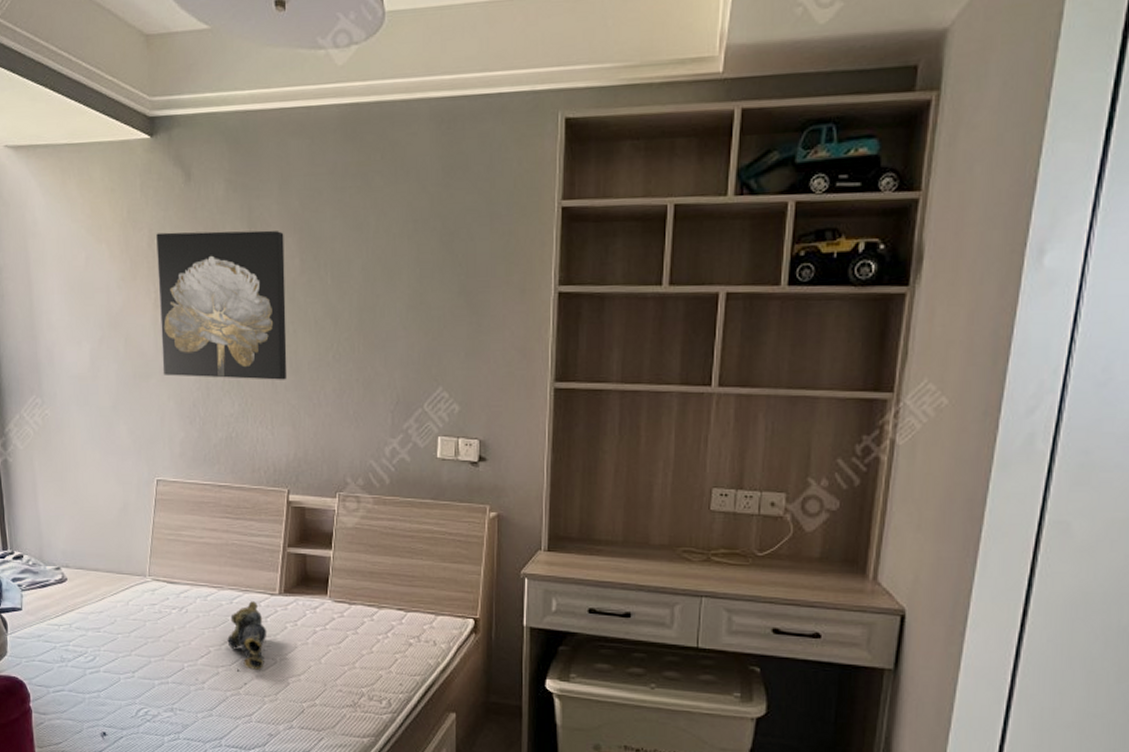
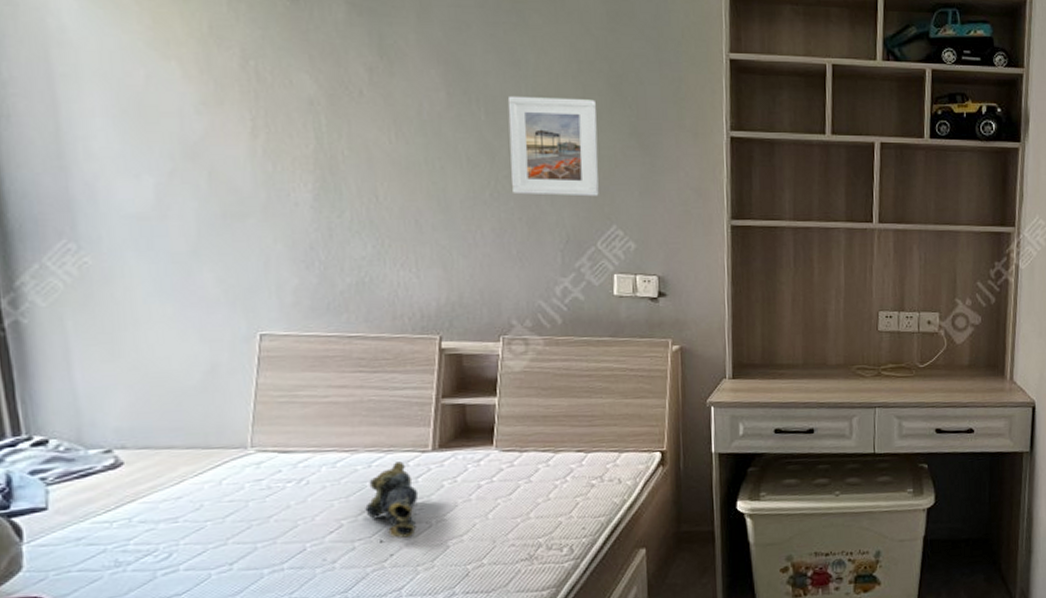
wall art: present [156,230,287,380] -> none [252,53,435,220]
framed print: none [350,258,429,358] -> present [507,95,599,197]

